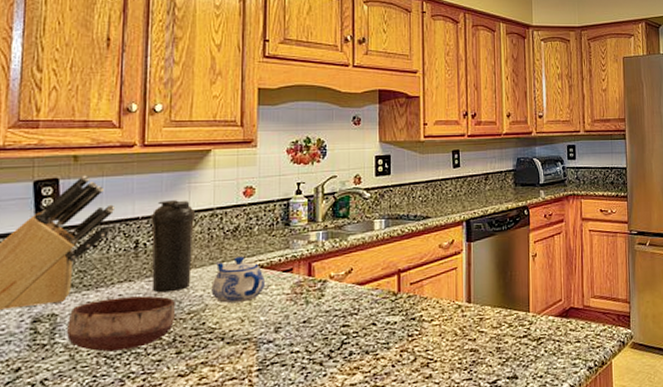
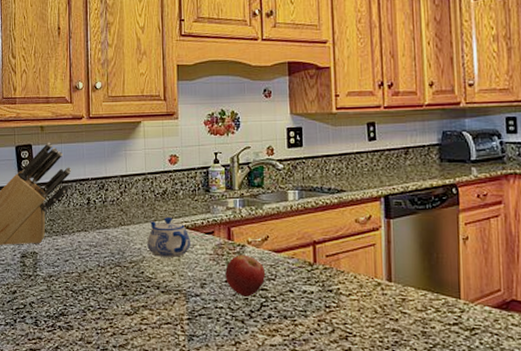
bowl: present [67,295,175,352] -> none [44,244,120,287]
water bottle: present [150,200,195,293] -> none [98,165,131,243]
fruit: none [304,290,348,336] -> present [225,255,266,297]

